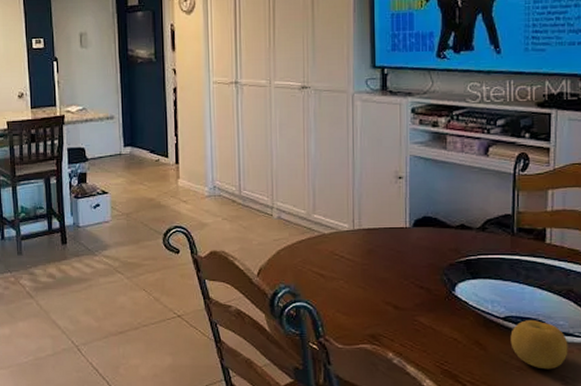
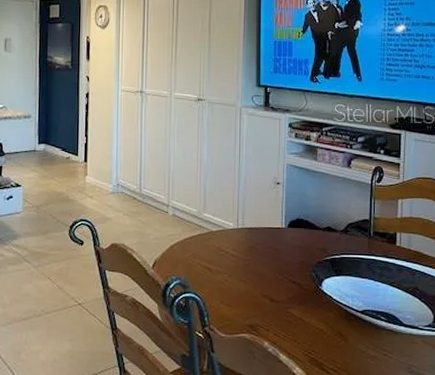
fruit: present [510,320,568,370] -> none [367,314,414,359]

